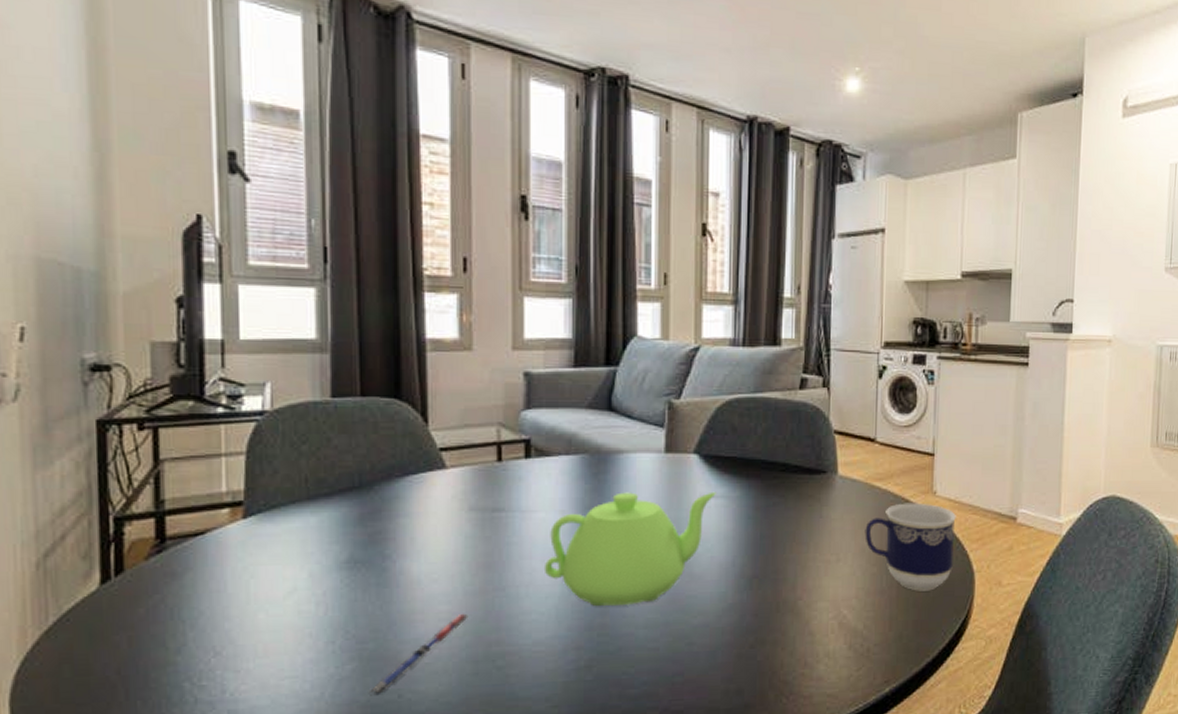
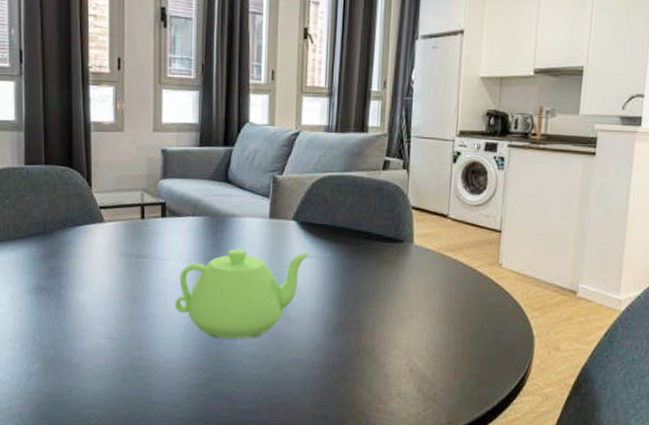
pen: present [368,613,469,693] -> none [49,333,119,387]
cup: present [865,503,956,591] -> none [435,272,519,350]

